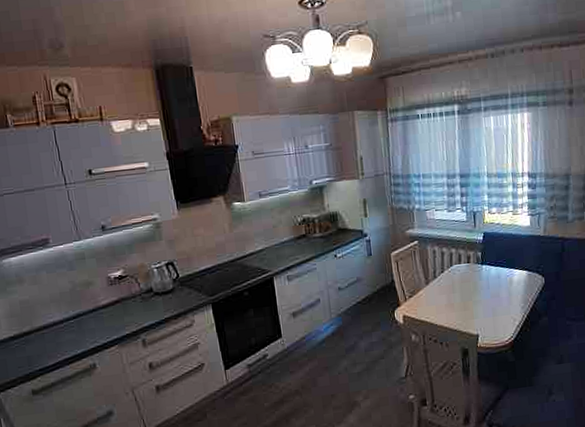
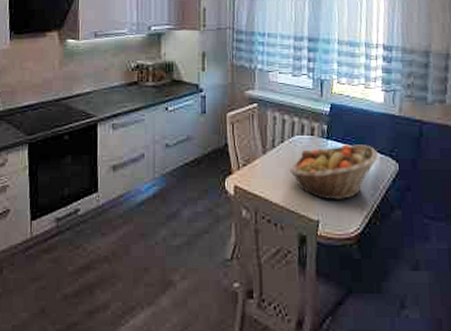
fruit basket: none [450,265,528,316] -> present [289,144,379,200]

